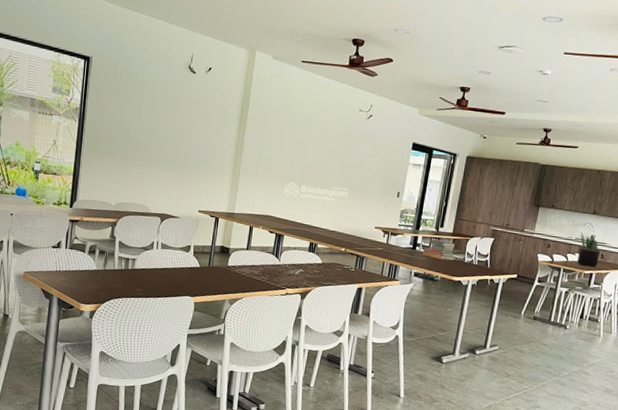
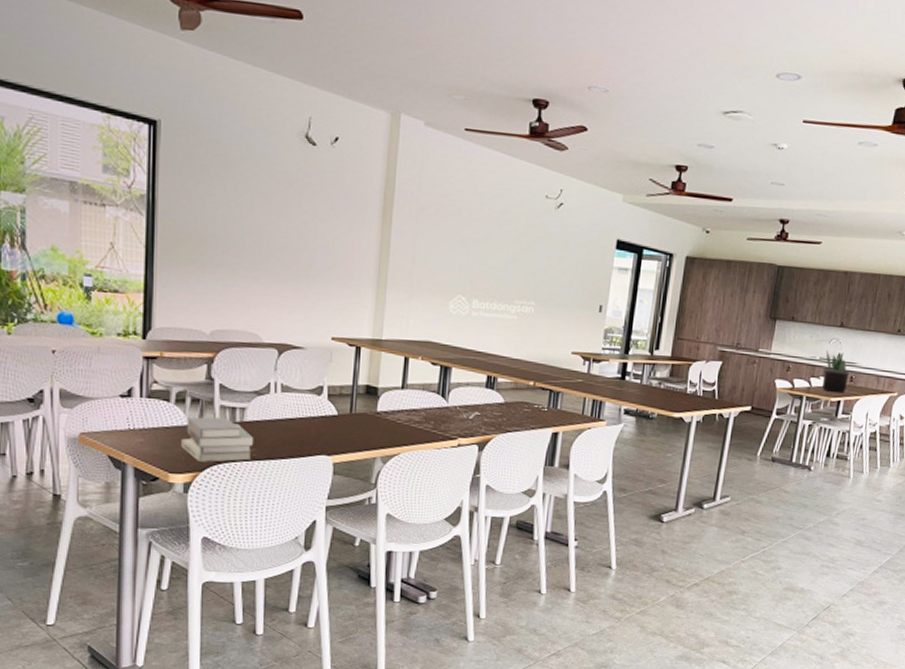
books: none [90,264,140,298] -> present [181,416,254,463]
books: present [423,239,455,261] -> none [634,366,675,392]

